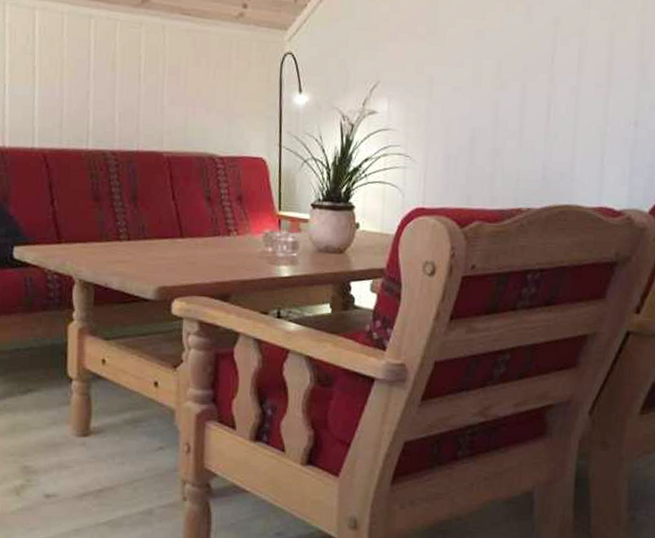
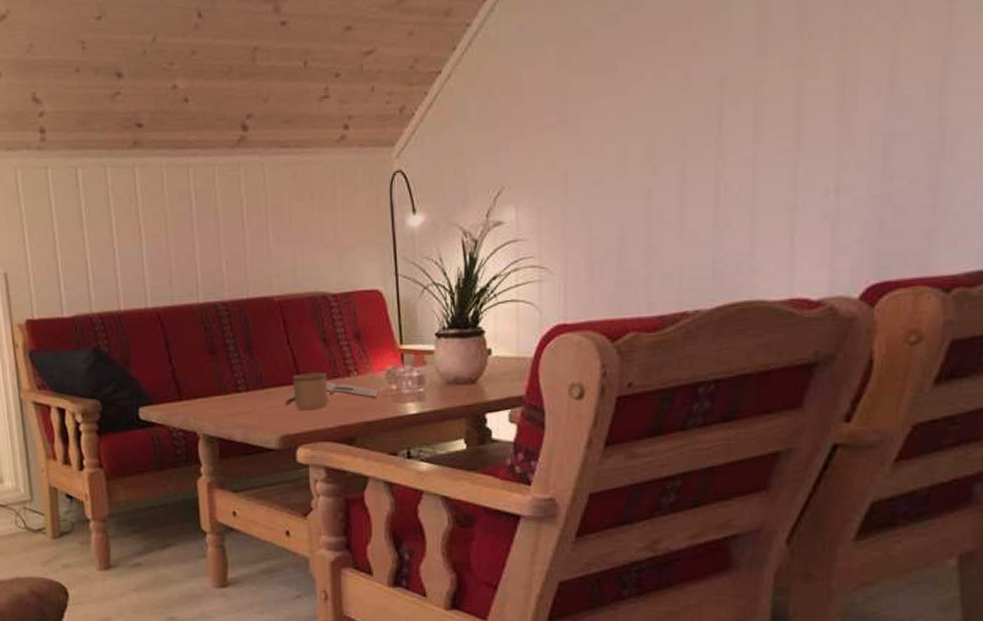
magazine: none [165,238,256,258] -> present [285,381,379,405]
mug: none [173,228,208,265] -> present [292,372,329,411]

